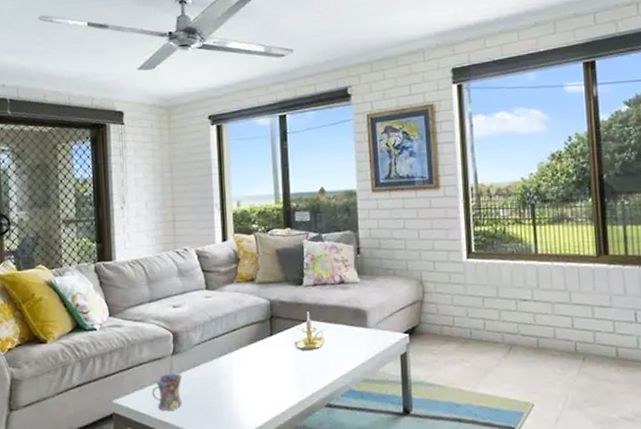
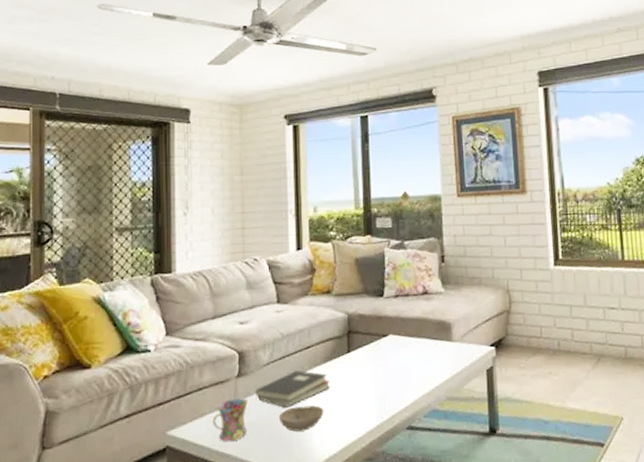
hardback book: none [188,350,255,383] -> present [255,370,330,407]
bowl: none [209,382,250,405] -> present [278,405,324,432]
candle holder: present [294,312,326,350] -> none [373,325,407,368]

